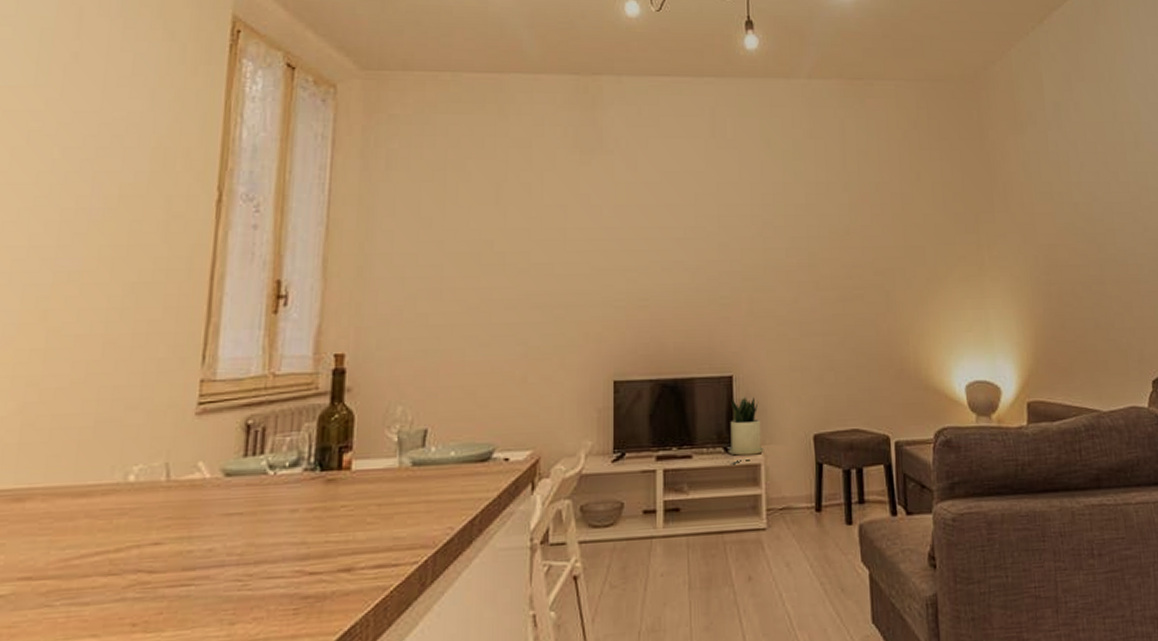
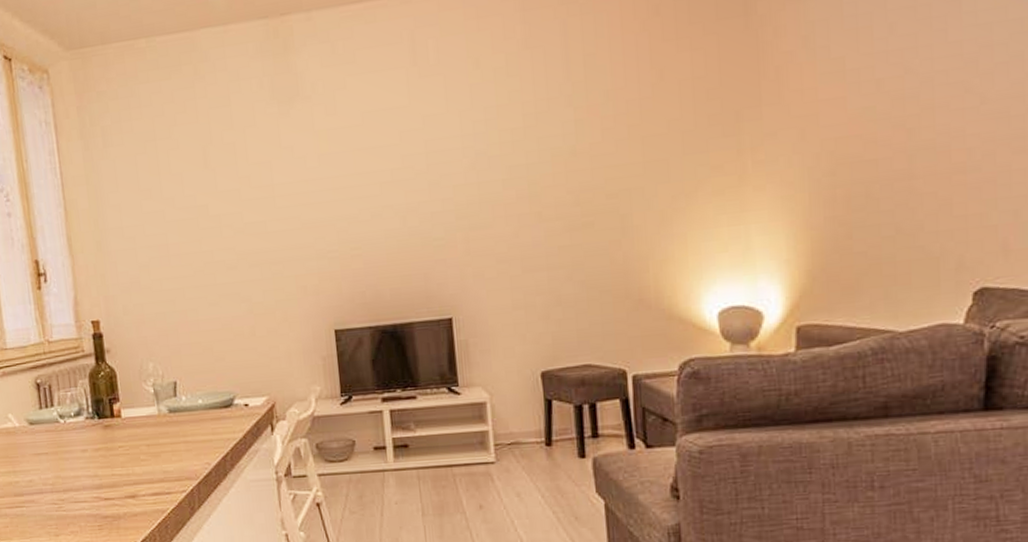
planter: present [728,397,764,456] -> none [450,338,489,395]

